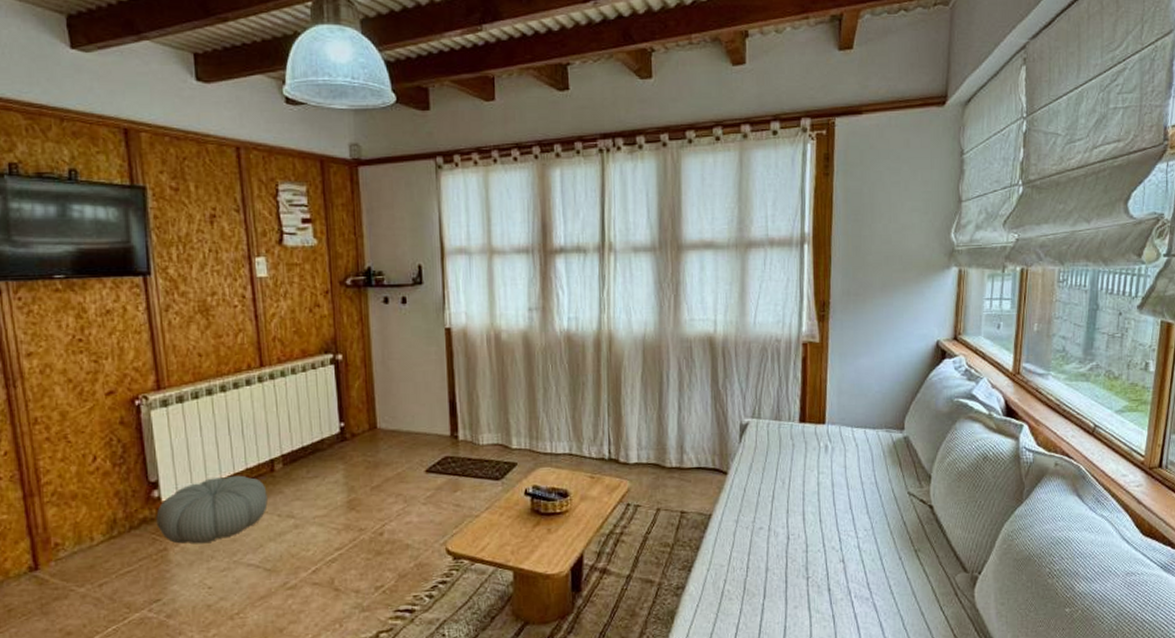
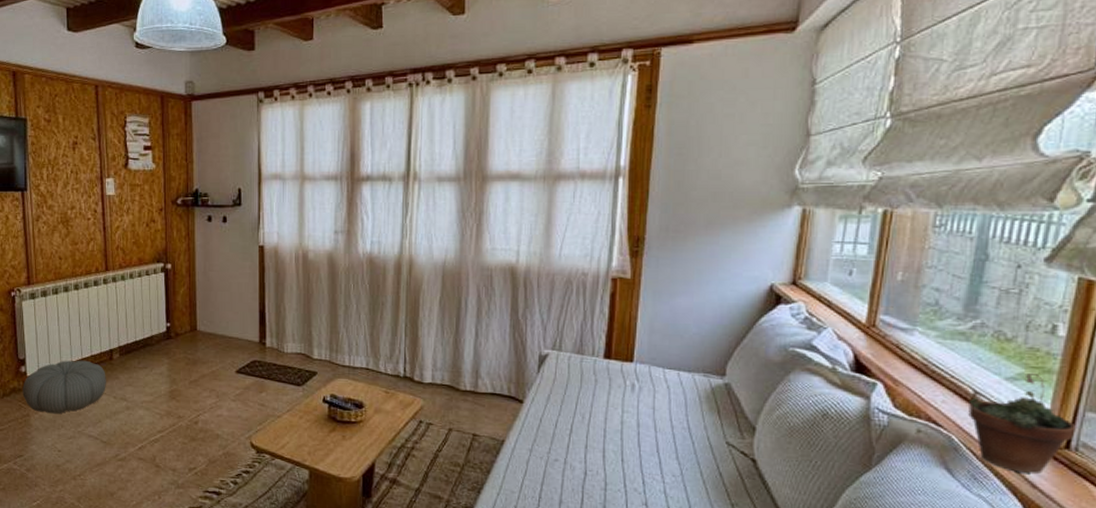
succulent plant: none [1091,404,1165,493] -> present [968,372,1076,475]

